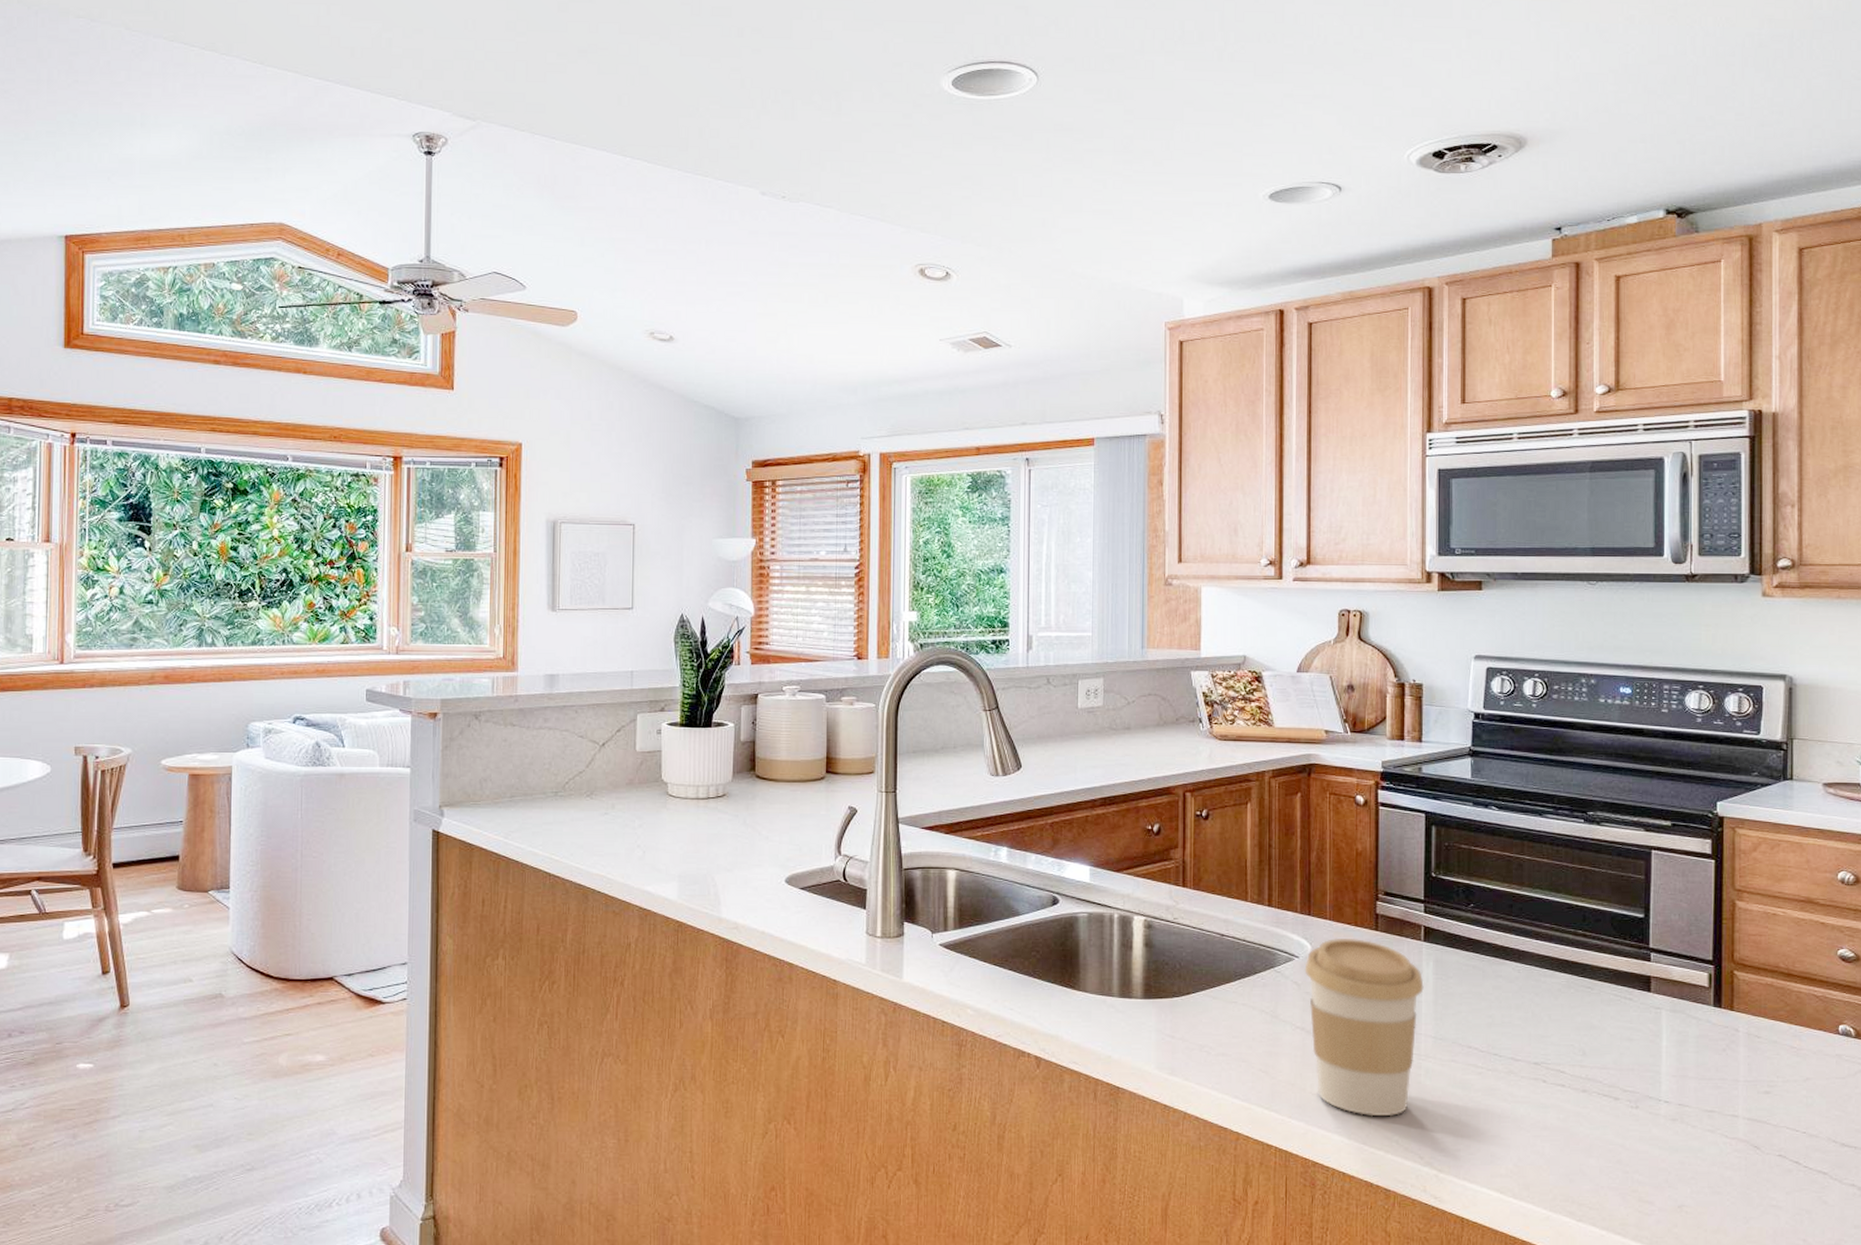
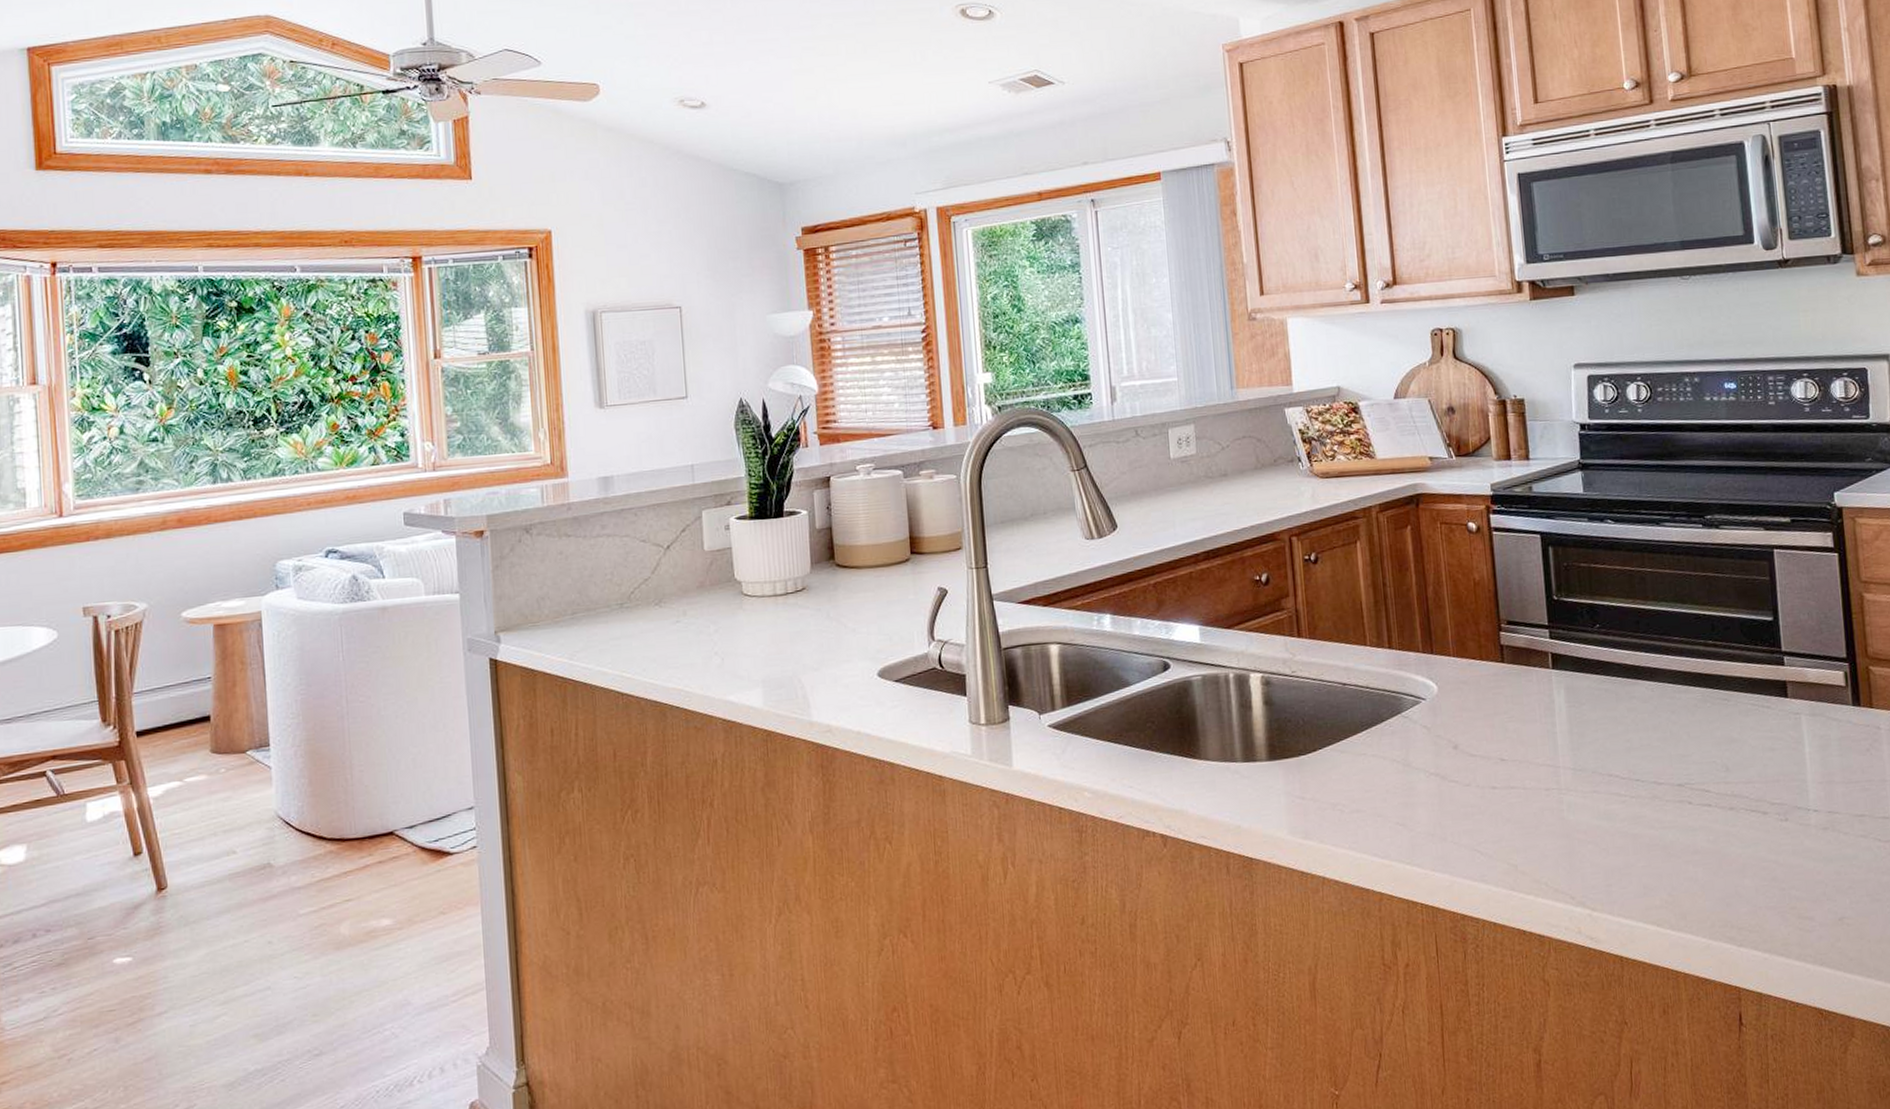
coffee cup: present [1304,937,1424,1117] -> none [1432,673,1557,860]

